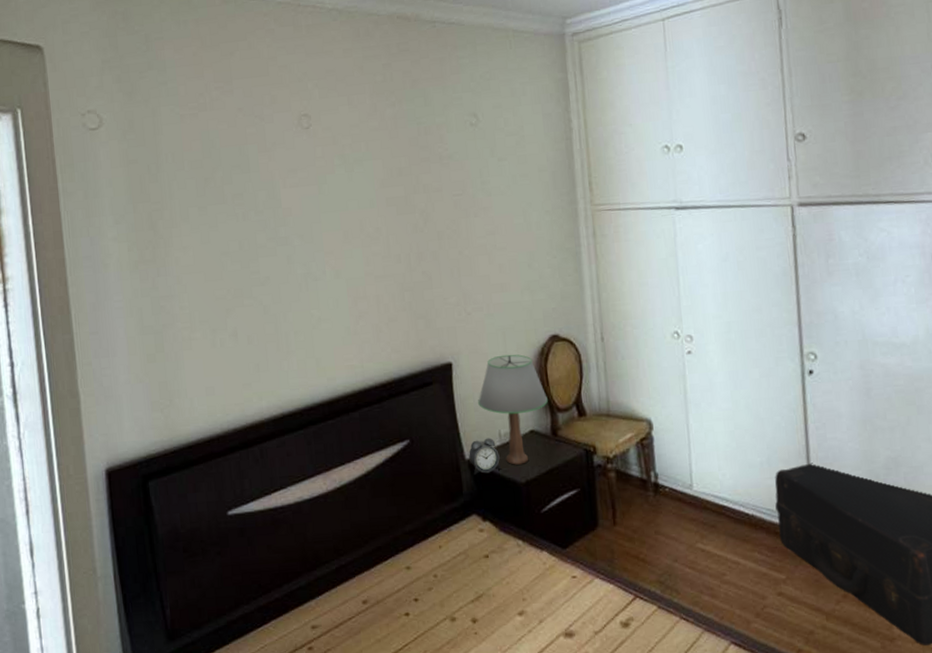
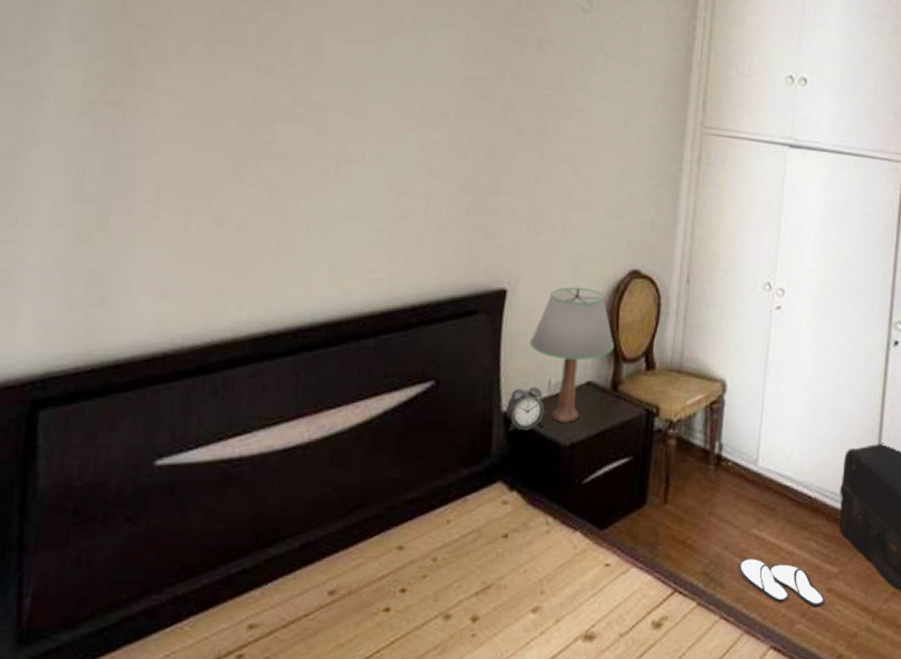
slippers: none [690,568,777,609] -> present [739,558,825,608]

